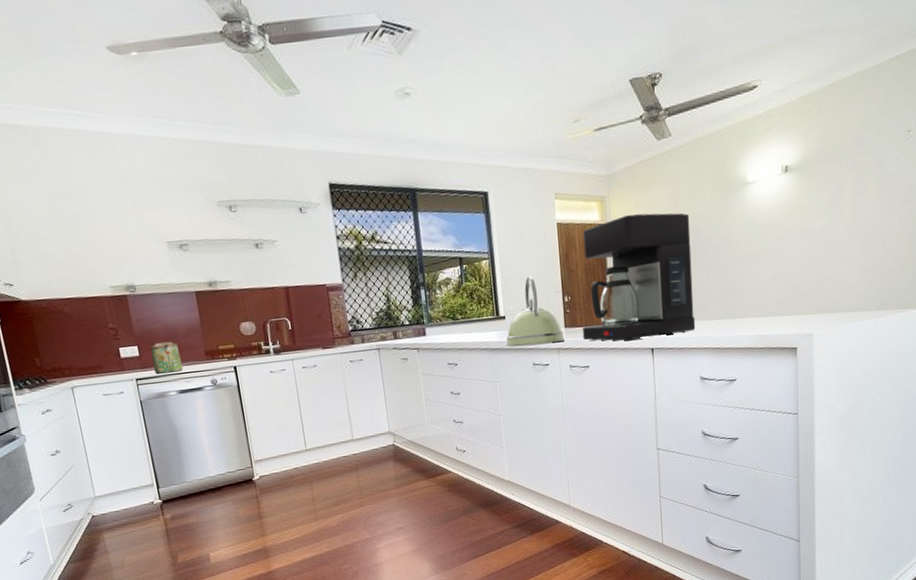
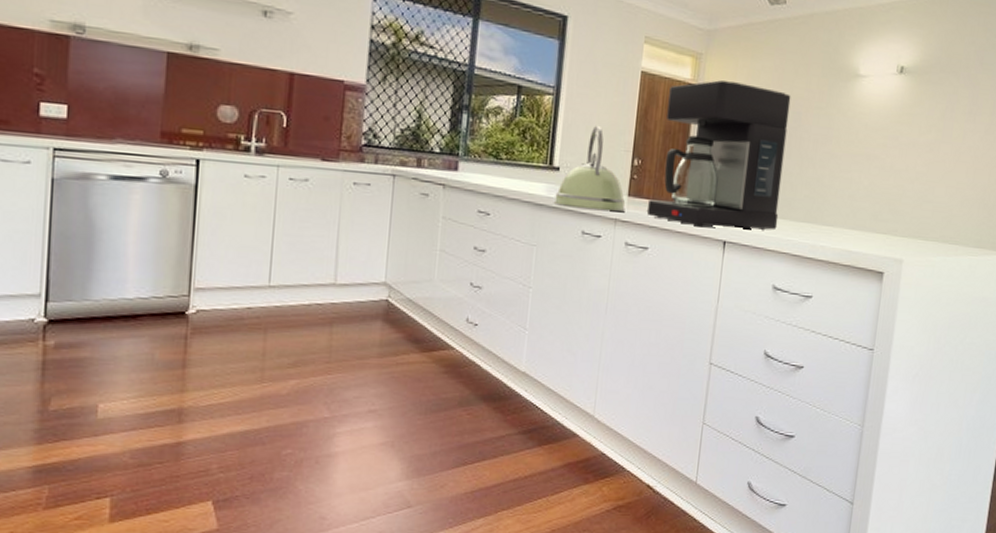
canister: present [150,341,183,375] -> none [83,106,126,152]

